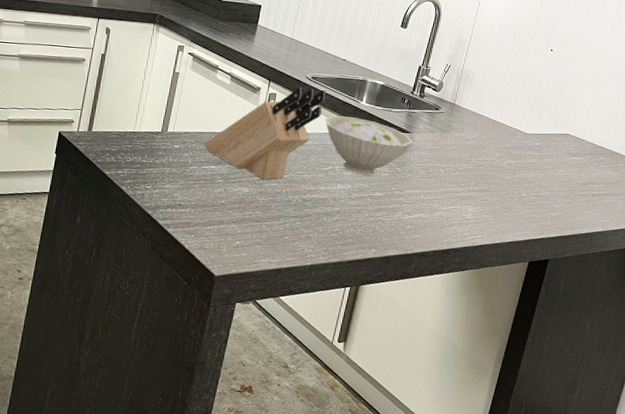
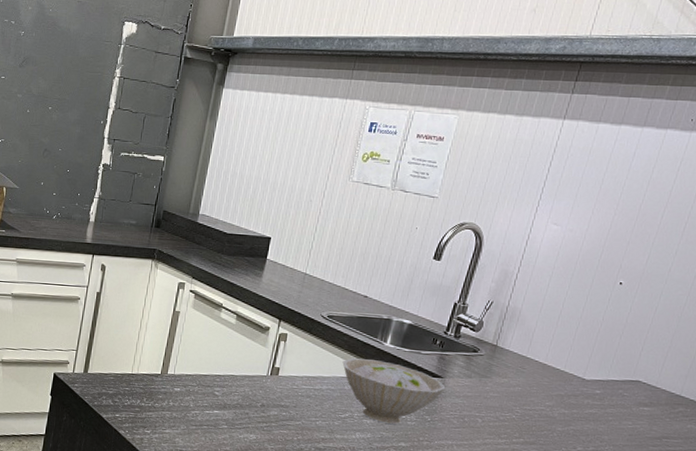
knife block: present [203,87,327,180] -> none [206,327,345,427]

